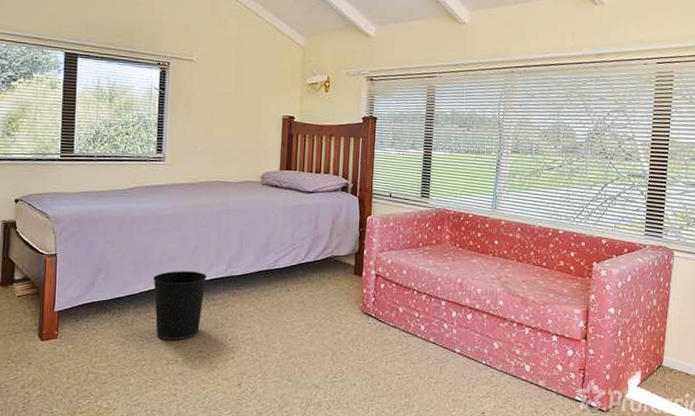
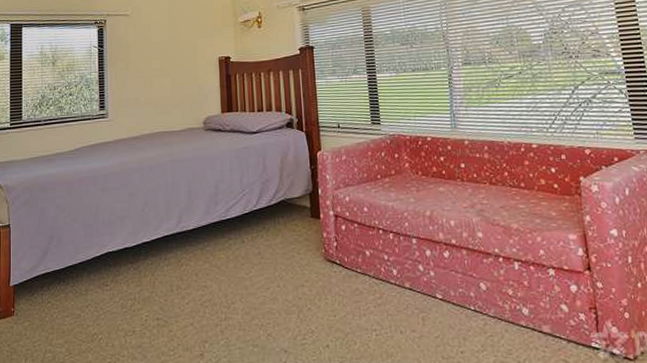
wastebasket: present [152,270,207,341] -> none [103,229,158,309]

